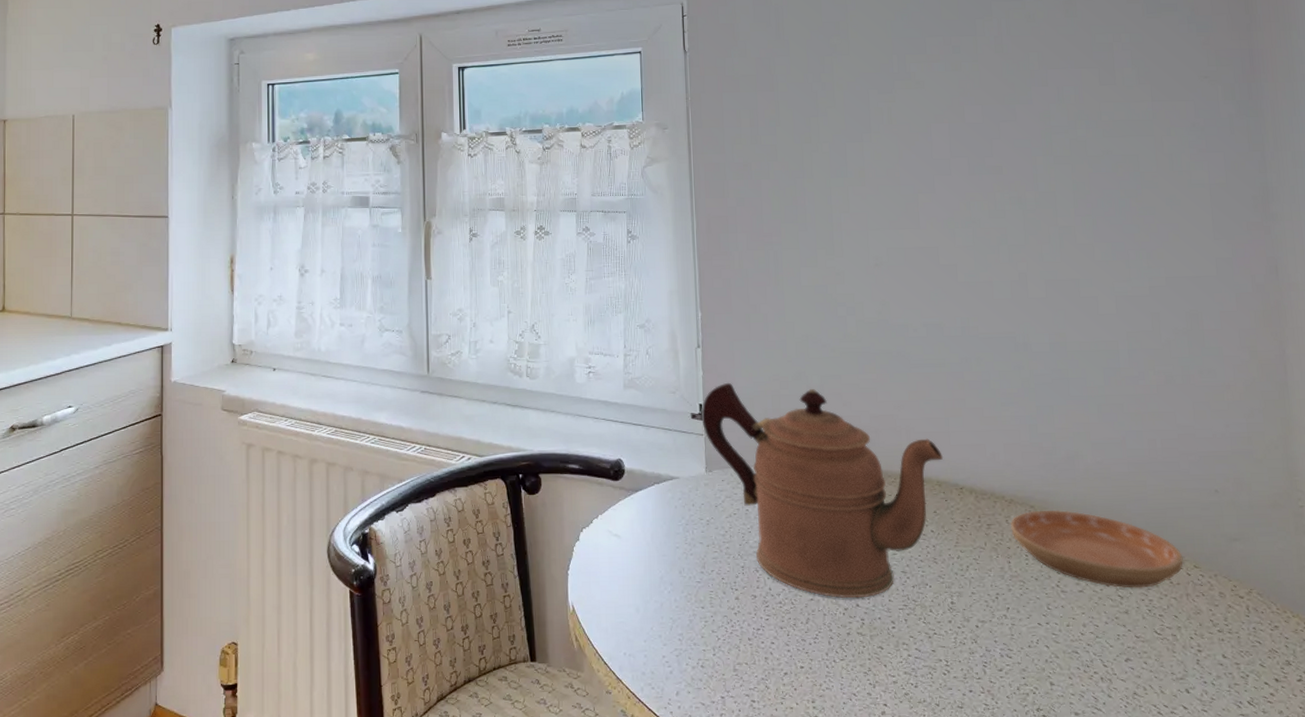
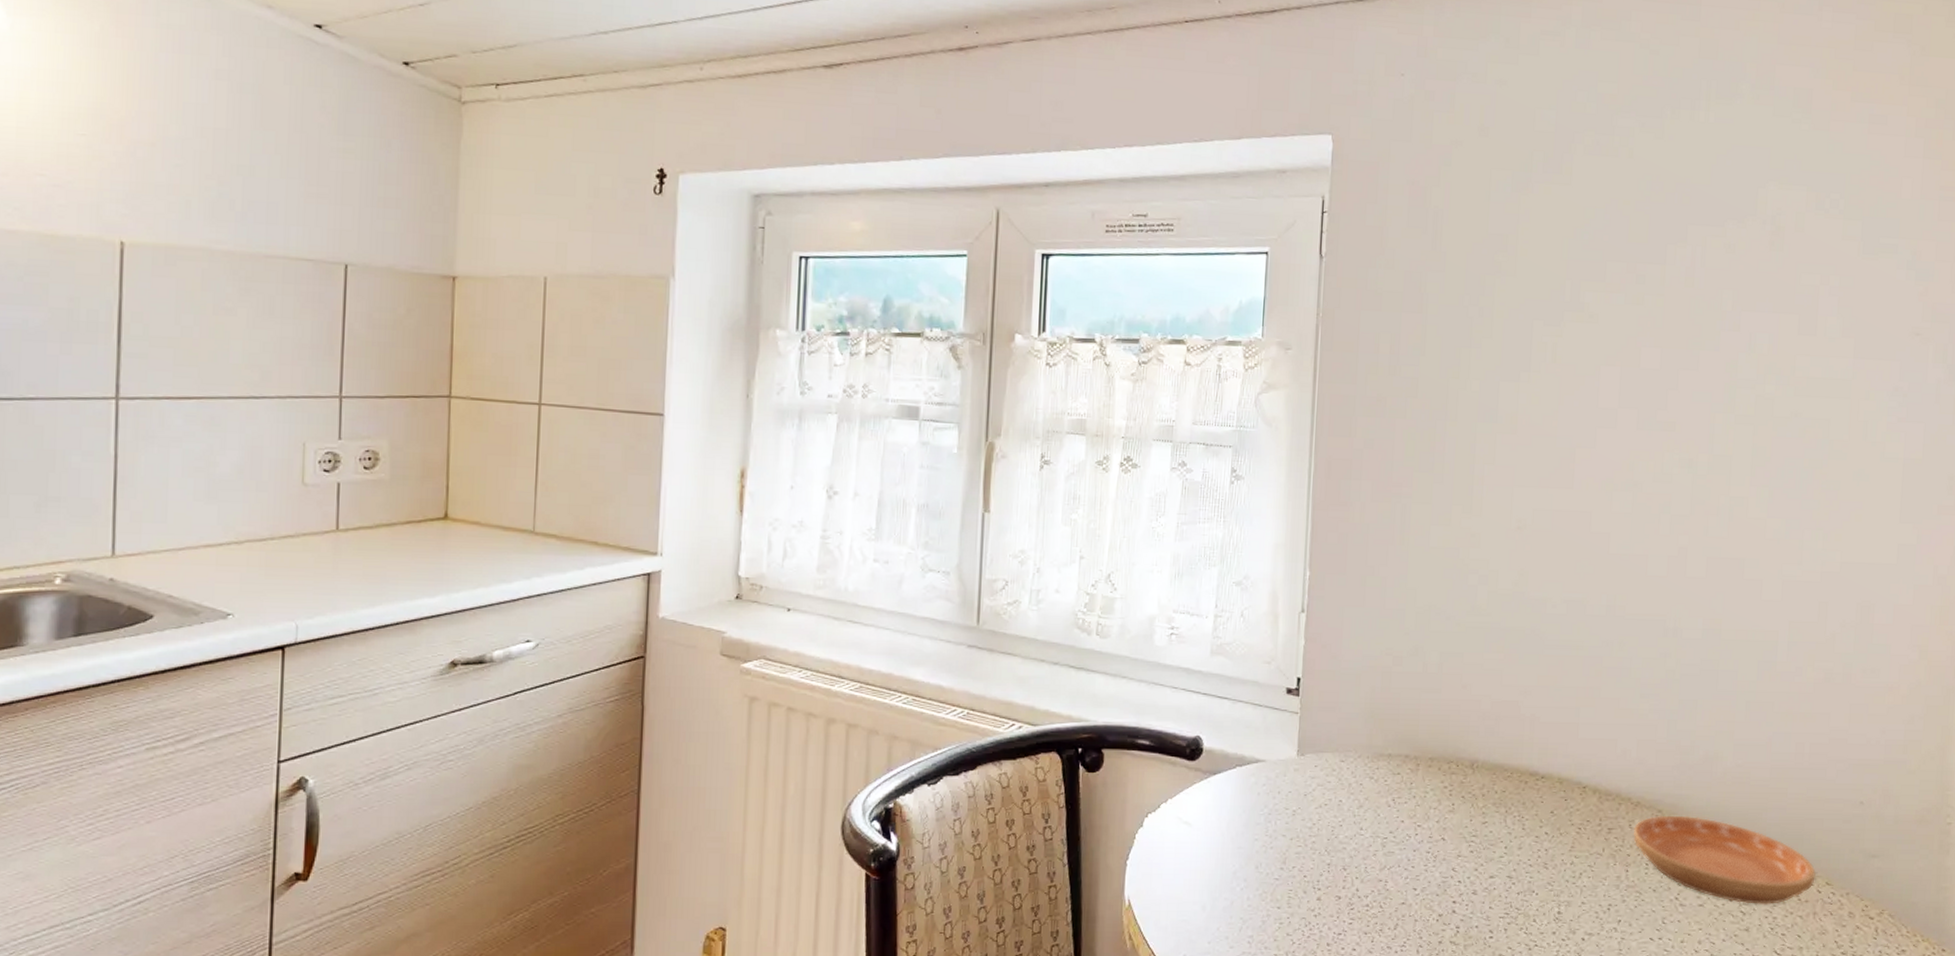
coffeepot: present [701,382,944,599] -> none [1298,654,1569,904]

